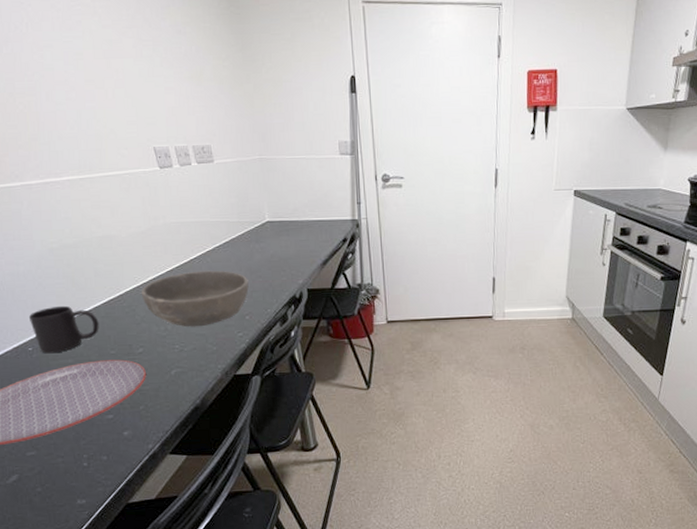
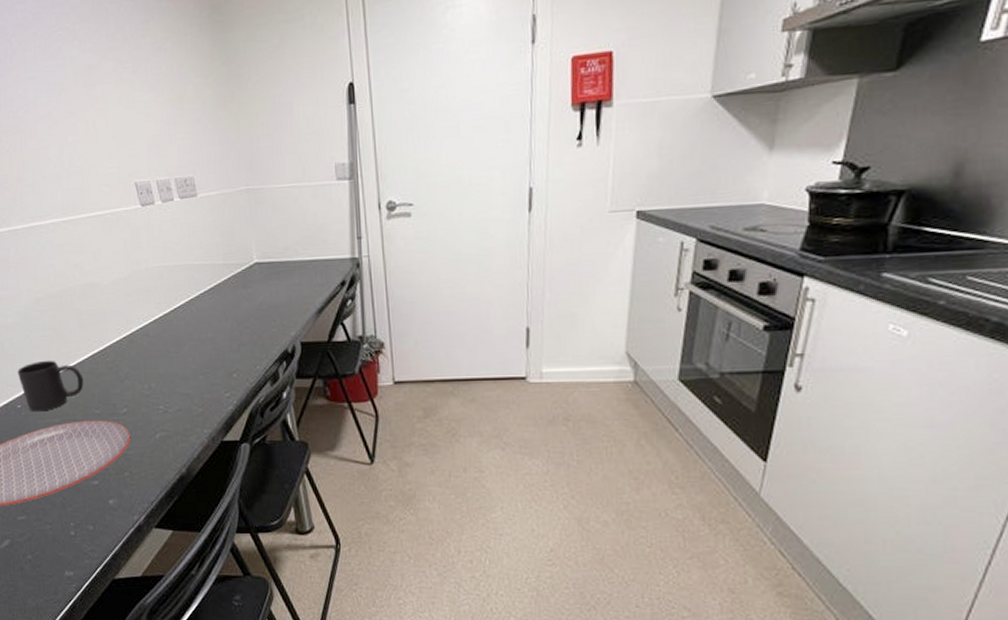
bowl: present [141,270,249,327] -> none [124,320,236,386]

